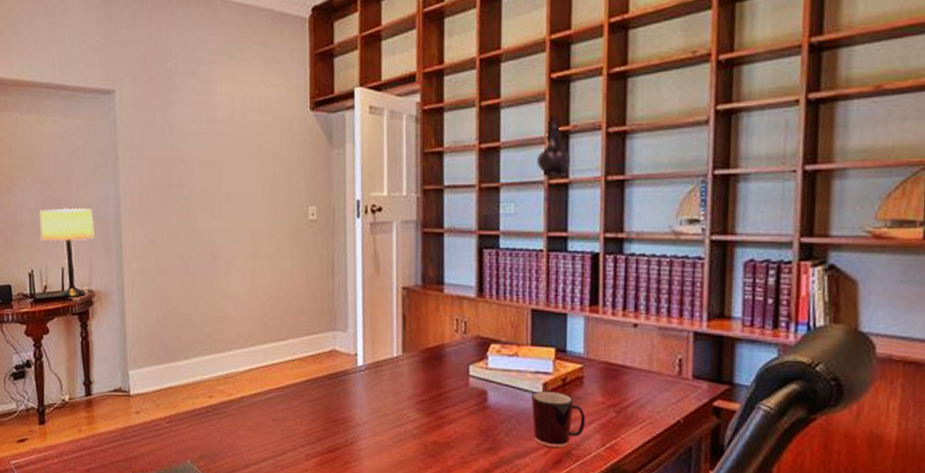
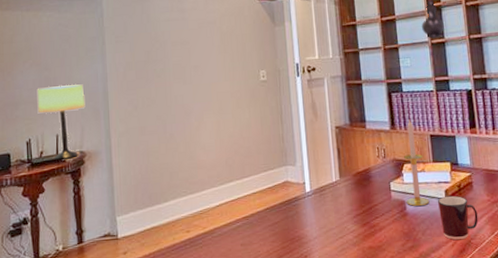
candle: none [488,286,521,400] -> present [403,119,430,207]

